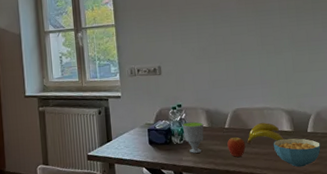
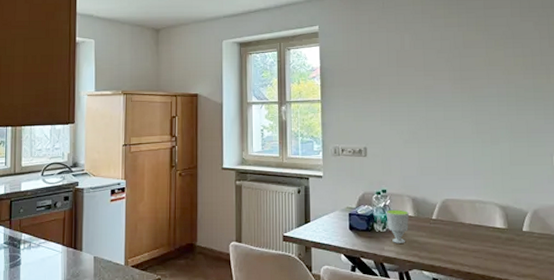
fruit: present [227,136,246,157] -> none [434,229,454,251]
banana: present [247,122,284,144] -> none [456,216,496,238]
cereal bowl: present [273,138,321,167] -> none [484,236,537,269]

